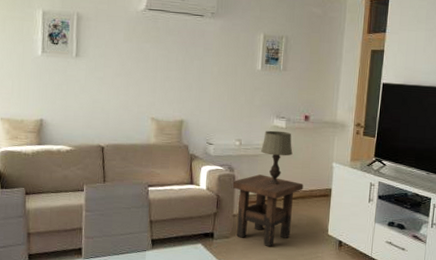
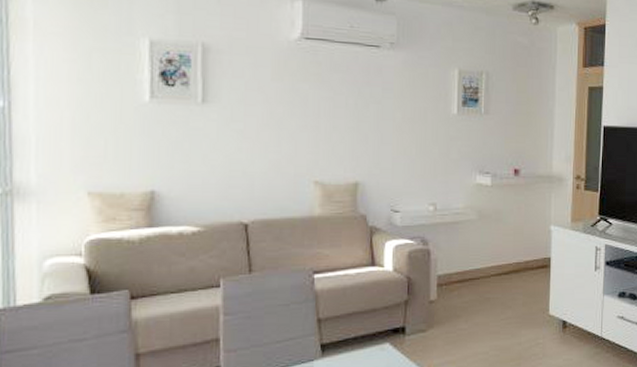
side table: present [231,174,304,247] -> none [425,246,517,338]
table lamp: present [261,130,293,184] -> none [462,189,502,257]

